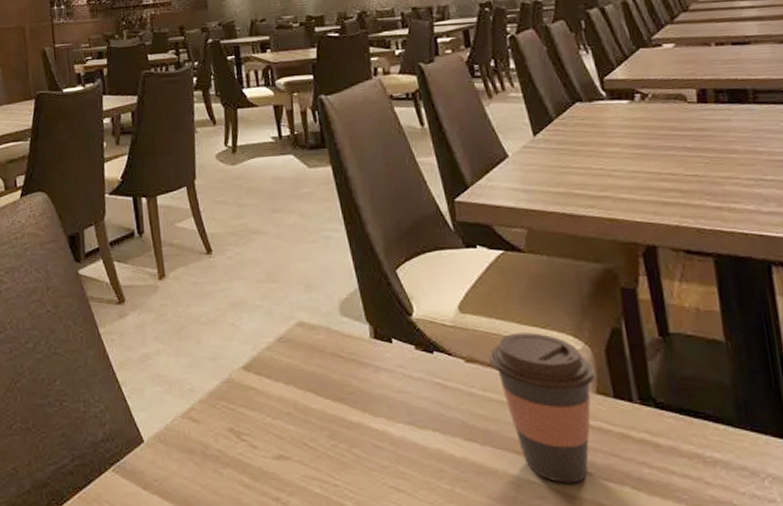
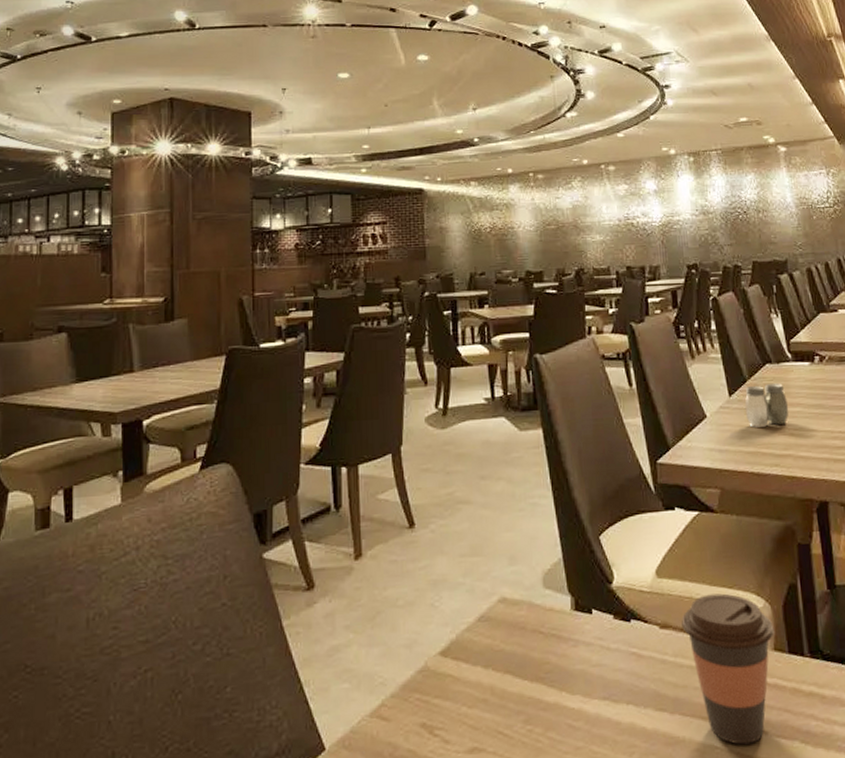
salt and pepper shaker: none [552,122,605,168] -> present [744,382,789,428]

